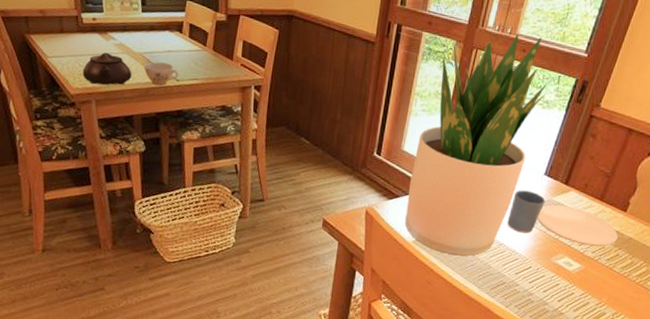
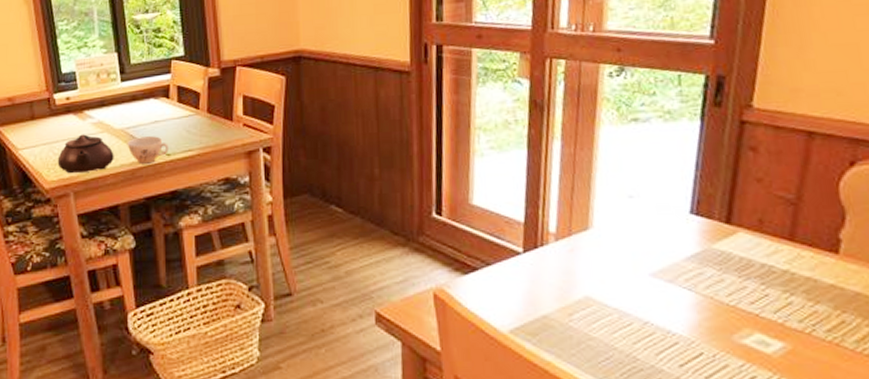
planter: present [405,34,547,256] -> none [489,30,665,346]
mug: present [507,190,546,233] -> none [647,239,702,303]
plate: present [537,204,618,247] -> none [694,255,836,311]

